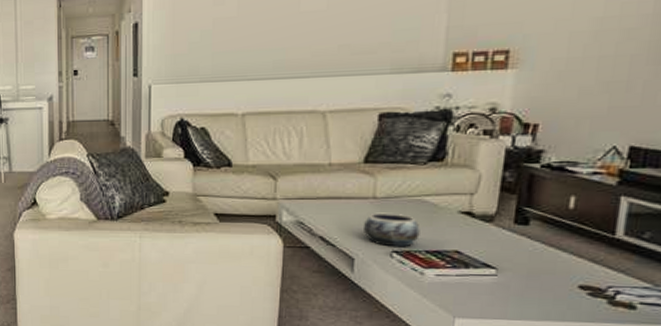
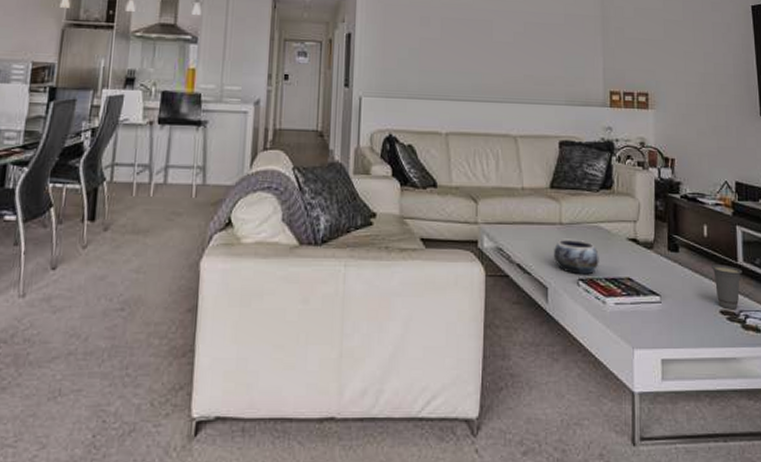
cup: none [573,238,621,286] -> present [711,264,742,310]

